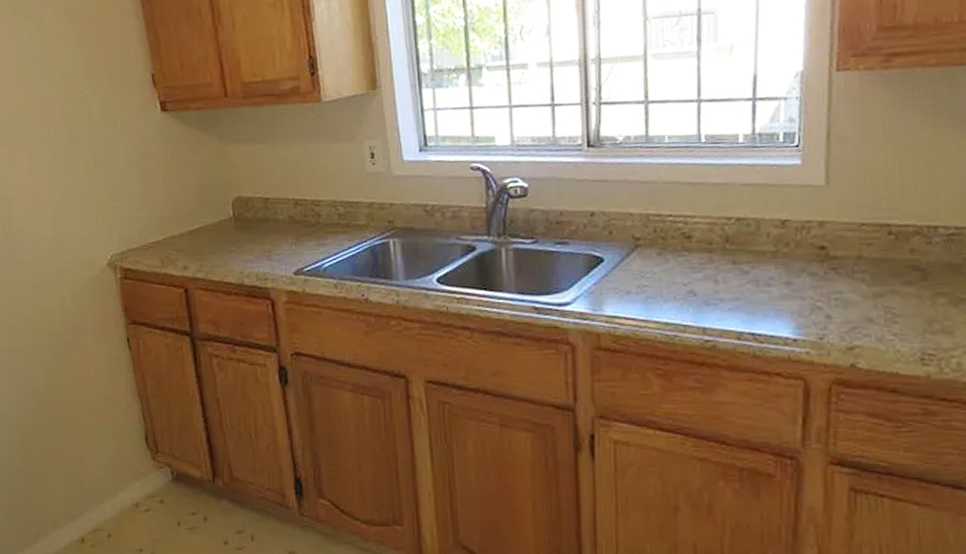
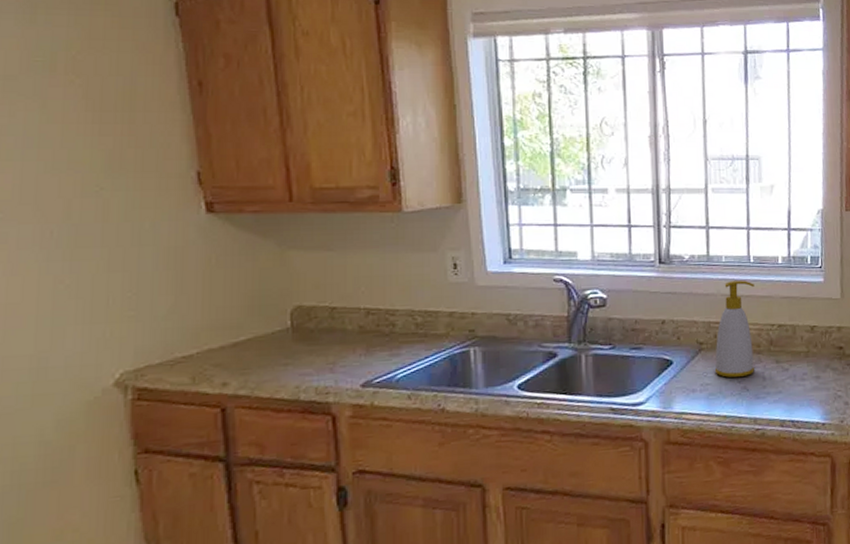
soap bottle: none [653,164,706,280] -> present [714,280,754,378]

